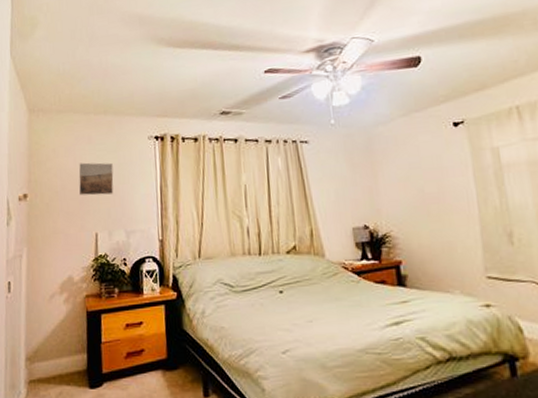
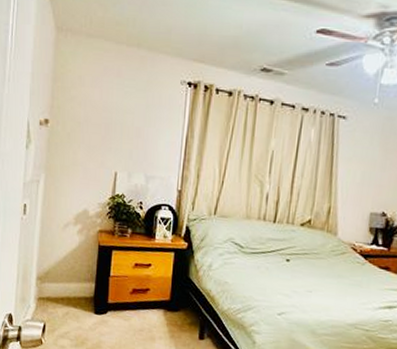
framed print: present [78,162,114,196] -> none [103,96,140,135]

